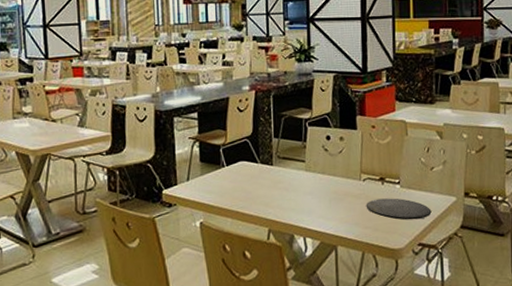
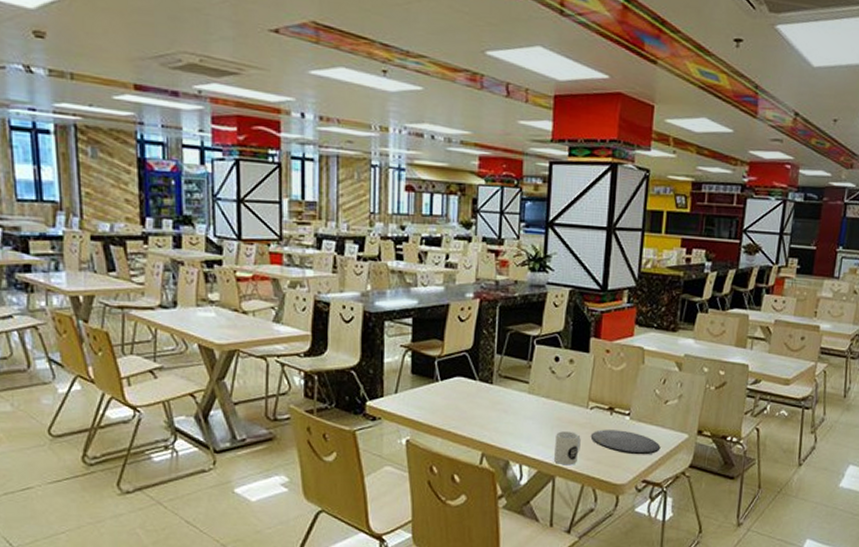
mug: none [334,203,358,235] -> present [553,431,581,466]

